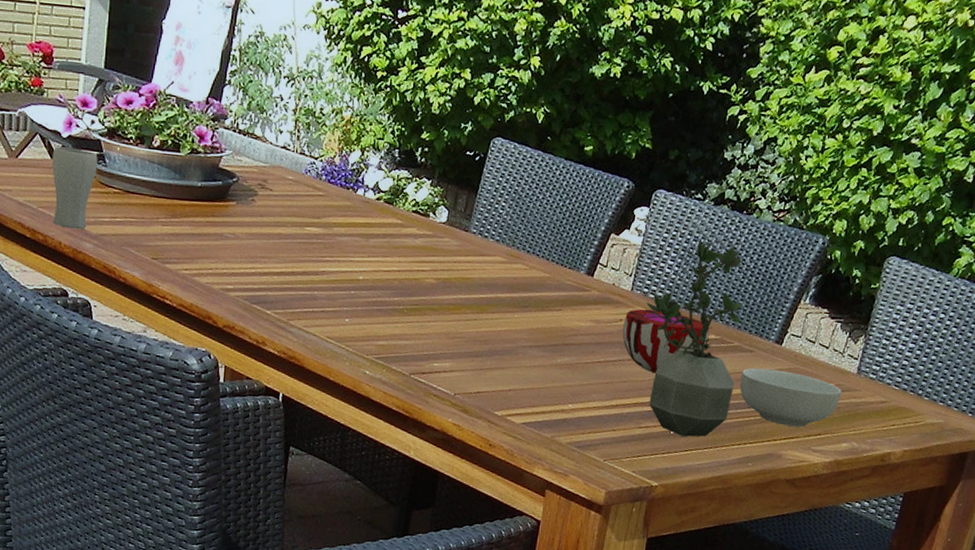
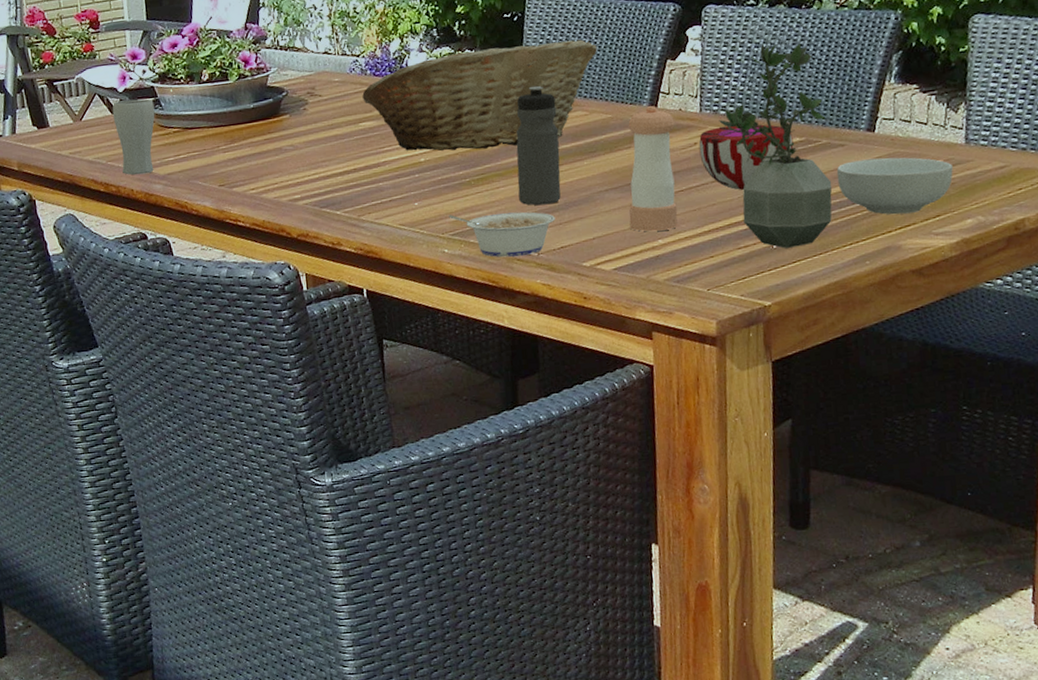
fruit basket: none [313,178,549,285] -> present [362,39,598,152]
legume: none [376,338,478,393] -> present [448,211,555,258]
water bottle: none [447,229,500,349] -> present [516,85,561,206]
pepper shaker: none [545,274,607,397] -> present [628,106,678,232]

